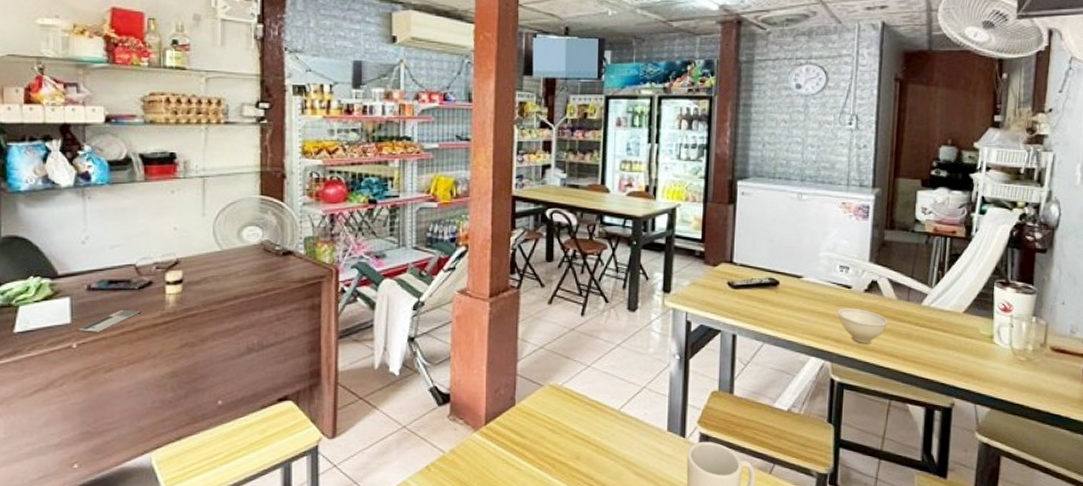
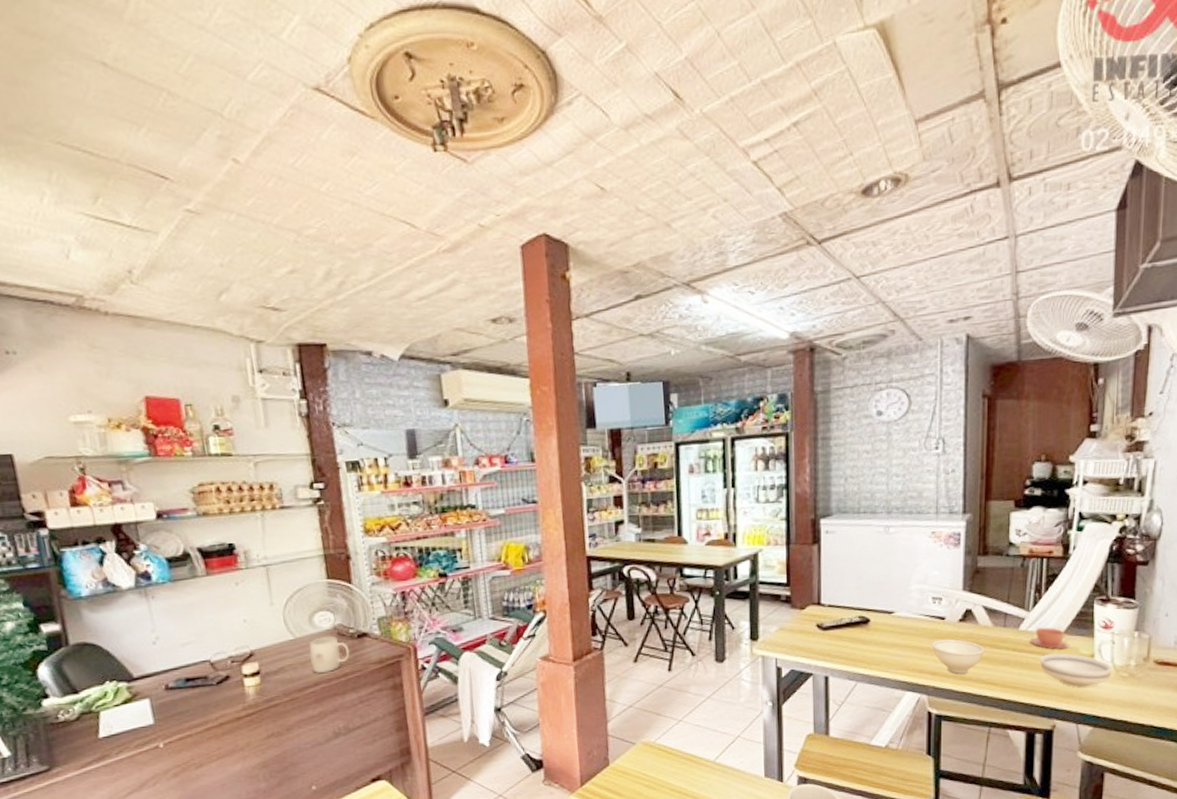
calculator: present [76,309,141,334] -> none [161,705,222,732]
mug: none [233,251,274,288] -> present [309,636,350,673]
teacup: none [932,304,970,328] -> present [1030,627,1069,649]
bowl: none [940,330,1011,367] -> present [1039,652,1112,688]

